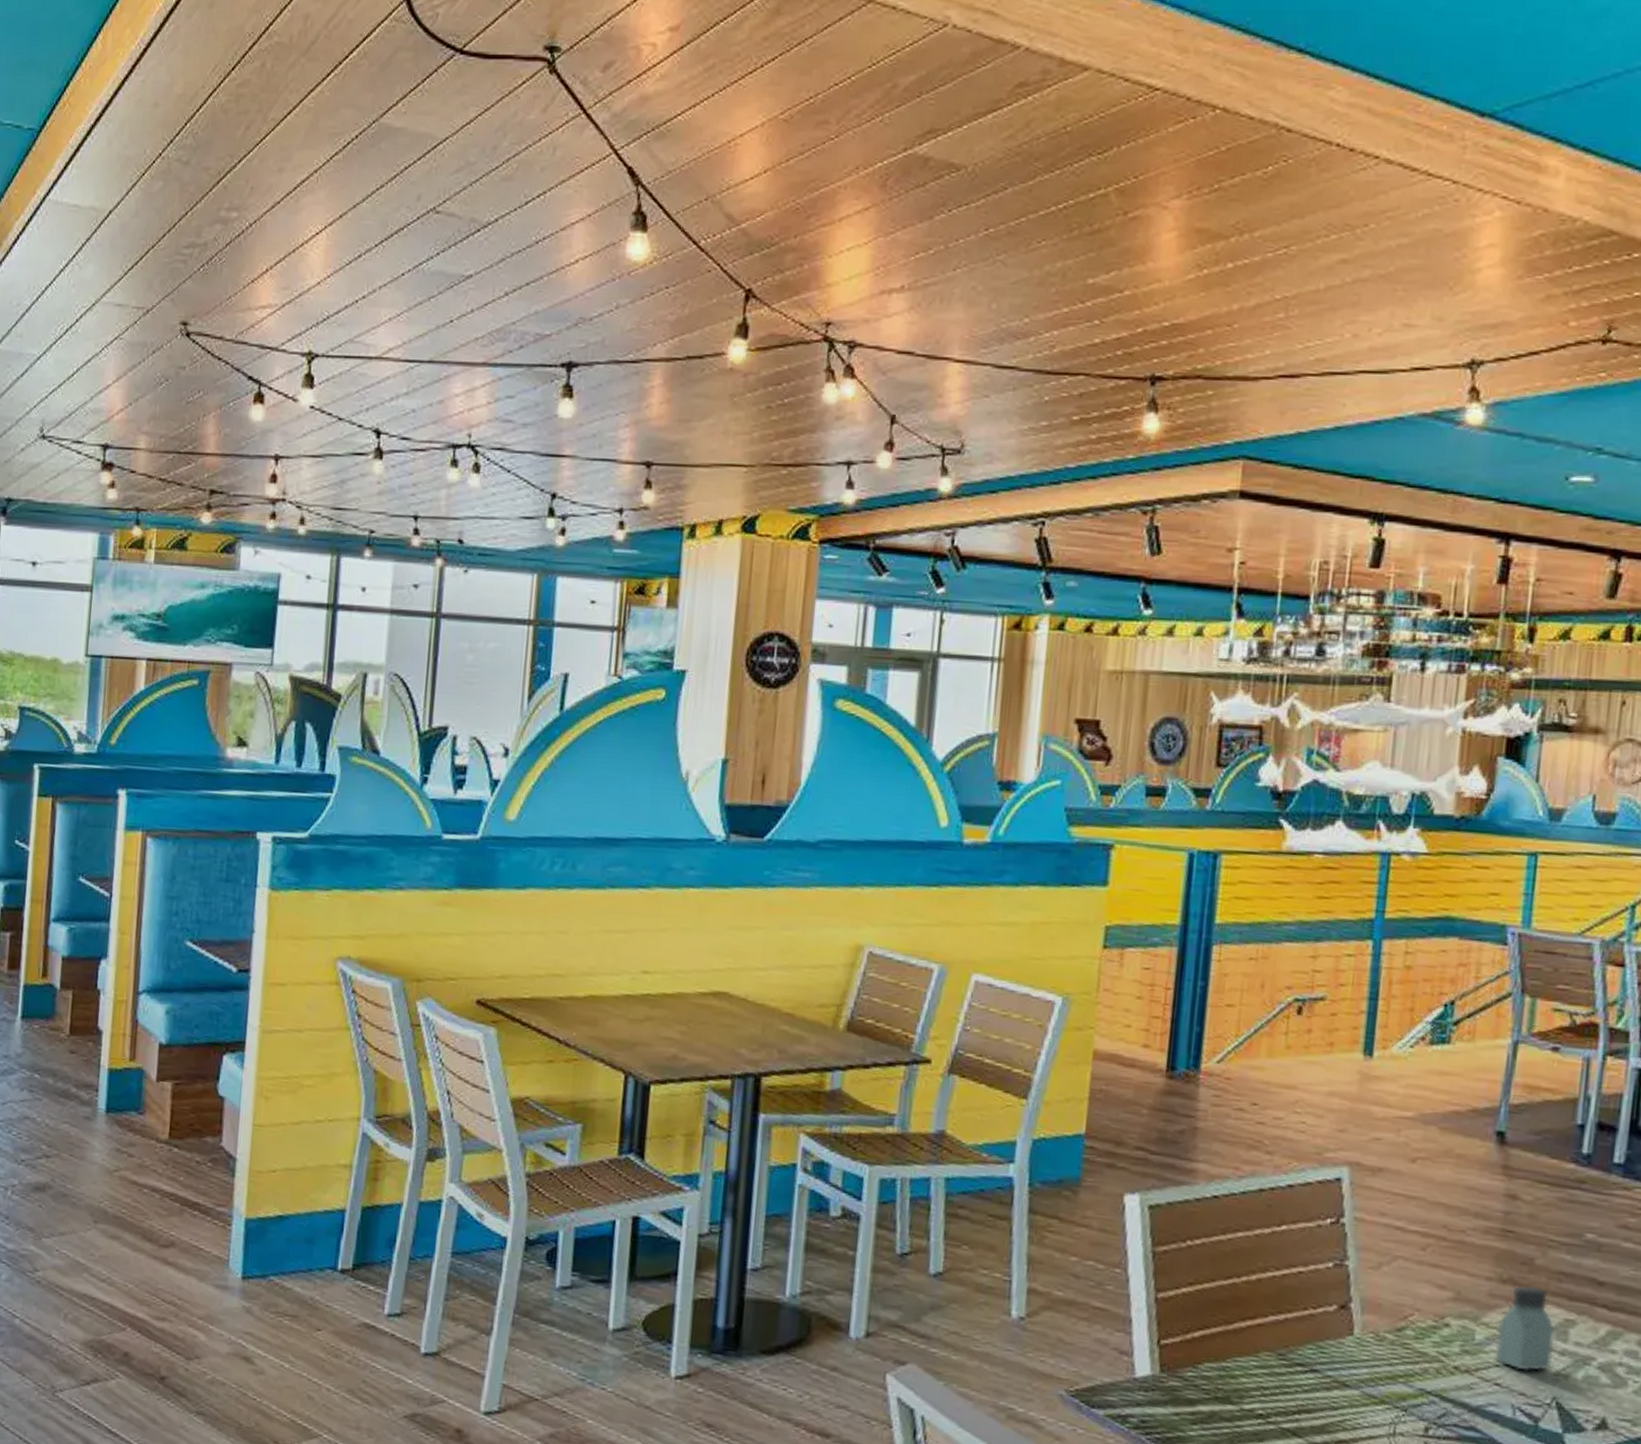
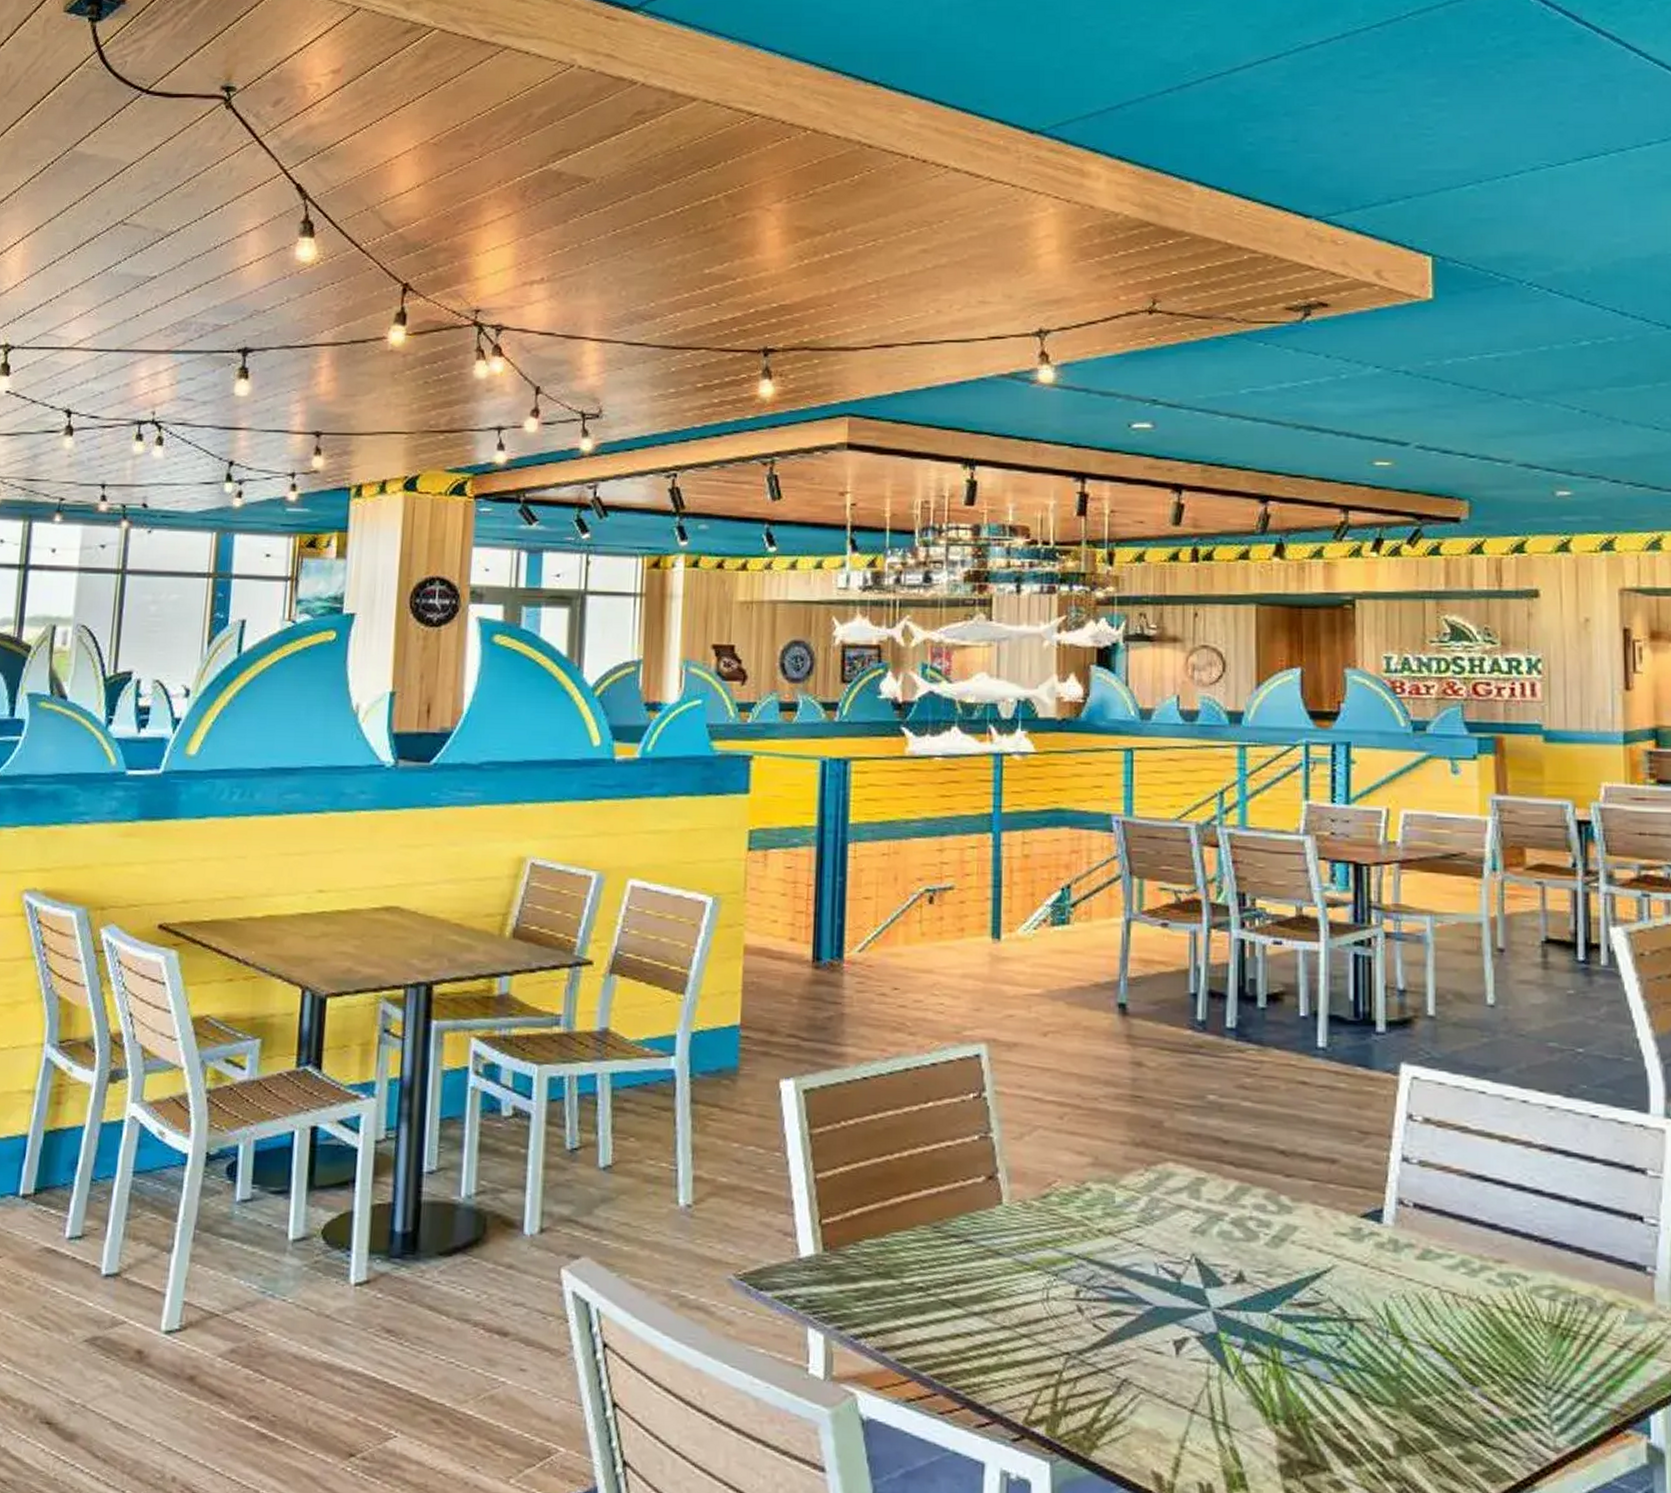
saltshaker: present [1495,1285,1555,1371] -> none [1135,1147,1187,1230]

